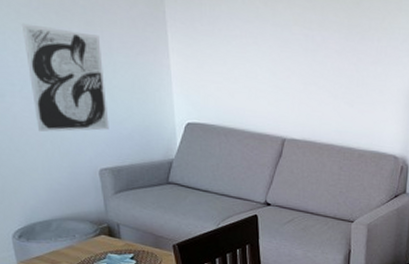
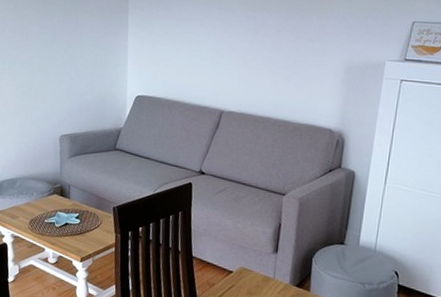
wall art: present [21,23,109,132] -> none [17,15,74,103]

